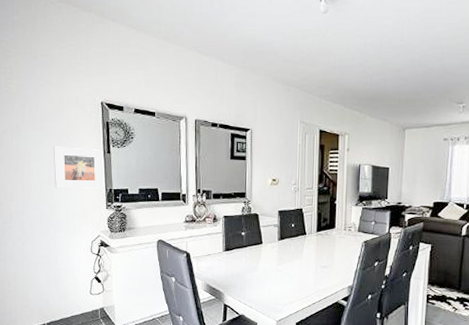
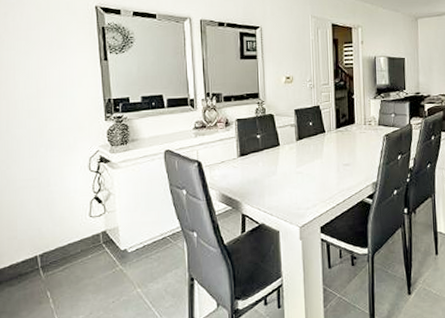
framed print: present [53,146,104,189] -> none [41,56,102,102]

